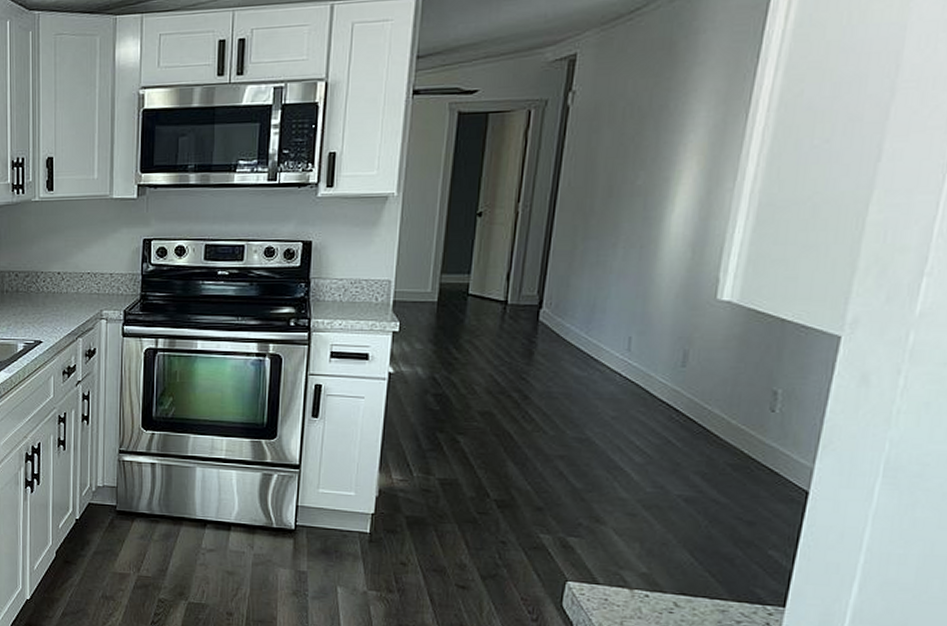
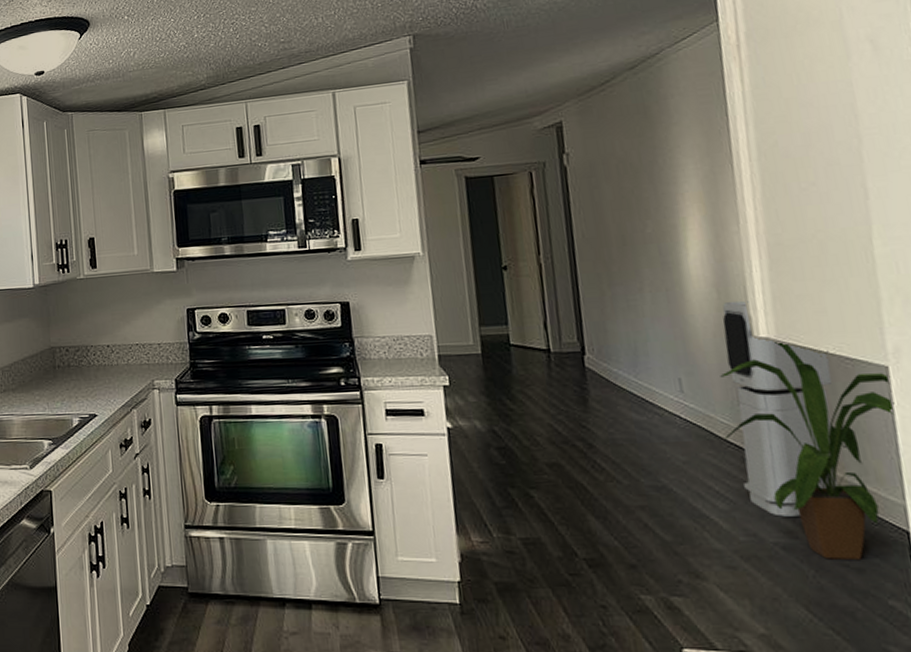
house plant: none [658,305,840,515] -> present [720,341,895,561]
air purifier: none [664,263,787,473] -> present [722,301,839,517]

